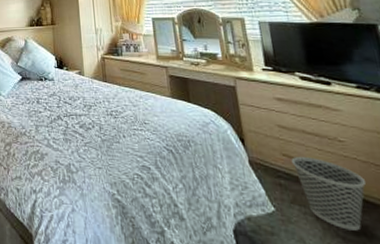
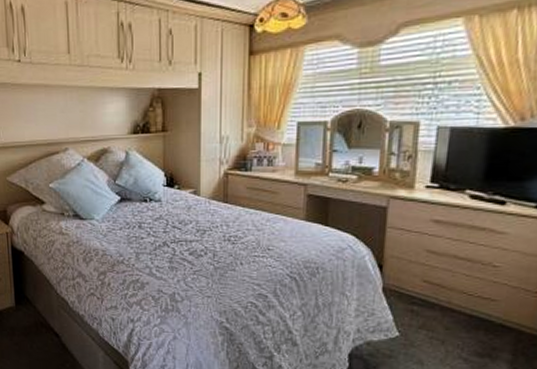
wastebasket: present [291,157,367,231] -> none [431,283,510,353]

